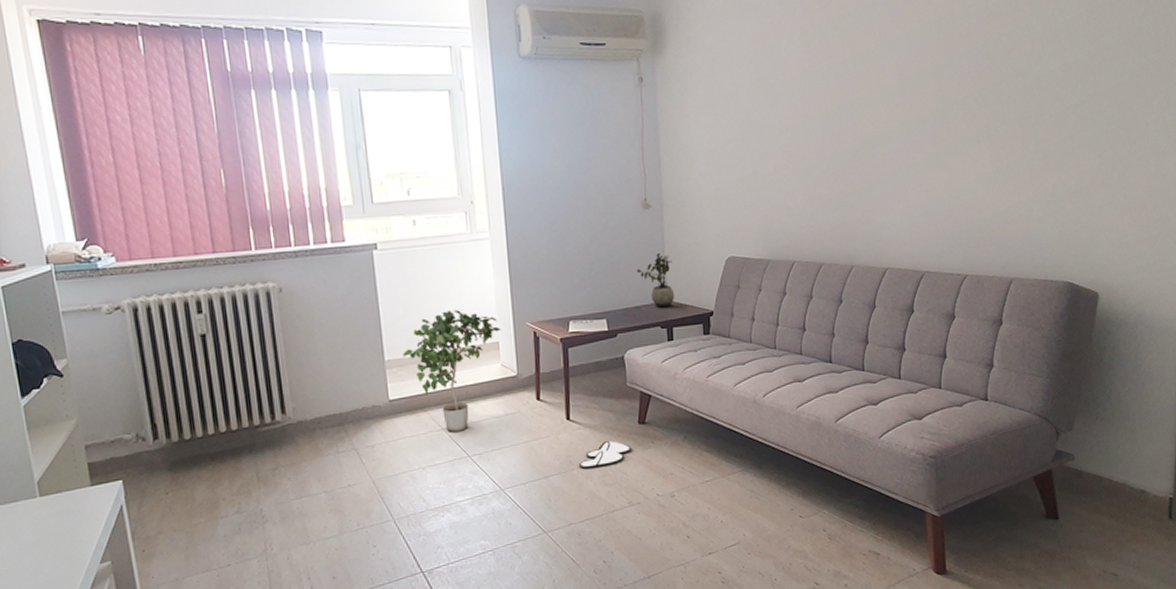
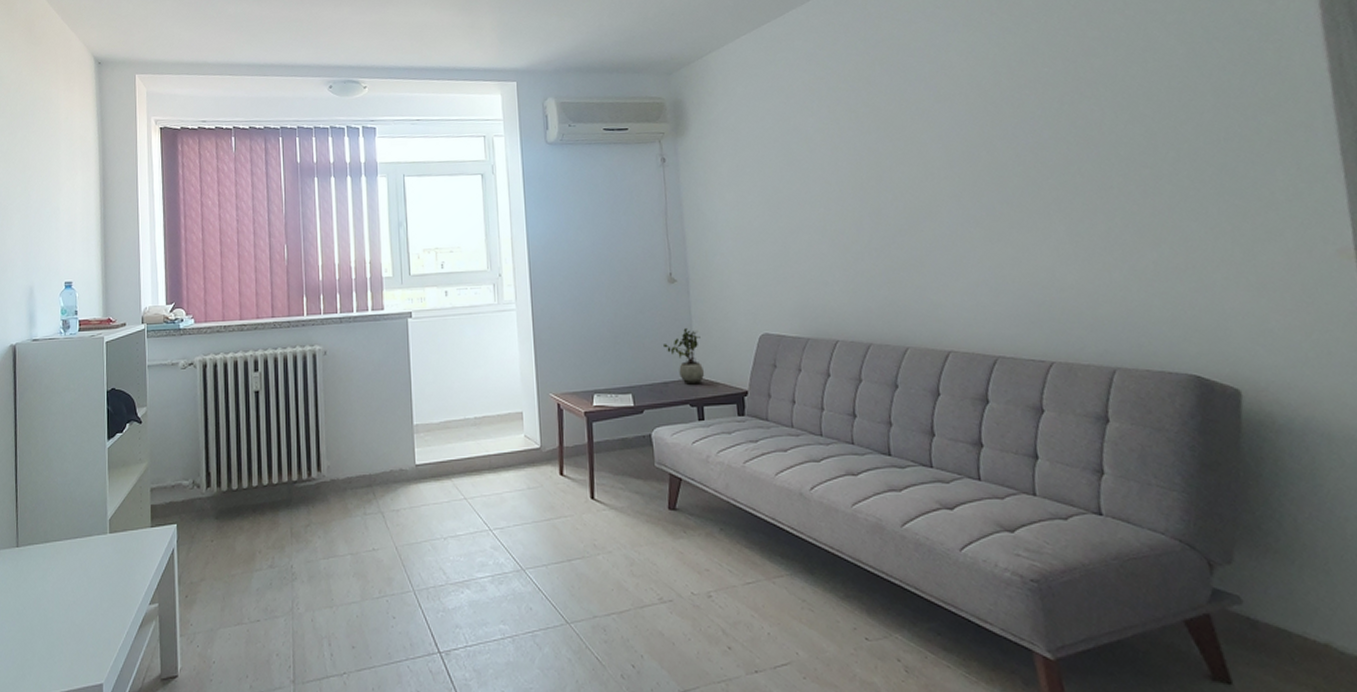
potted plant: present [402,310,501,432] -> none [429,378,525,502]
slippers: present [579,441,632,470] -> none [605,526,662,556]

